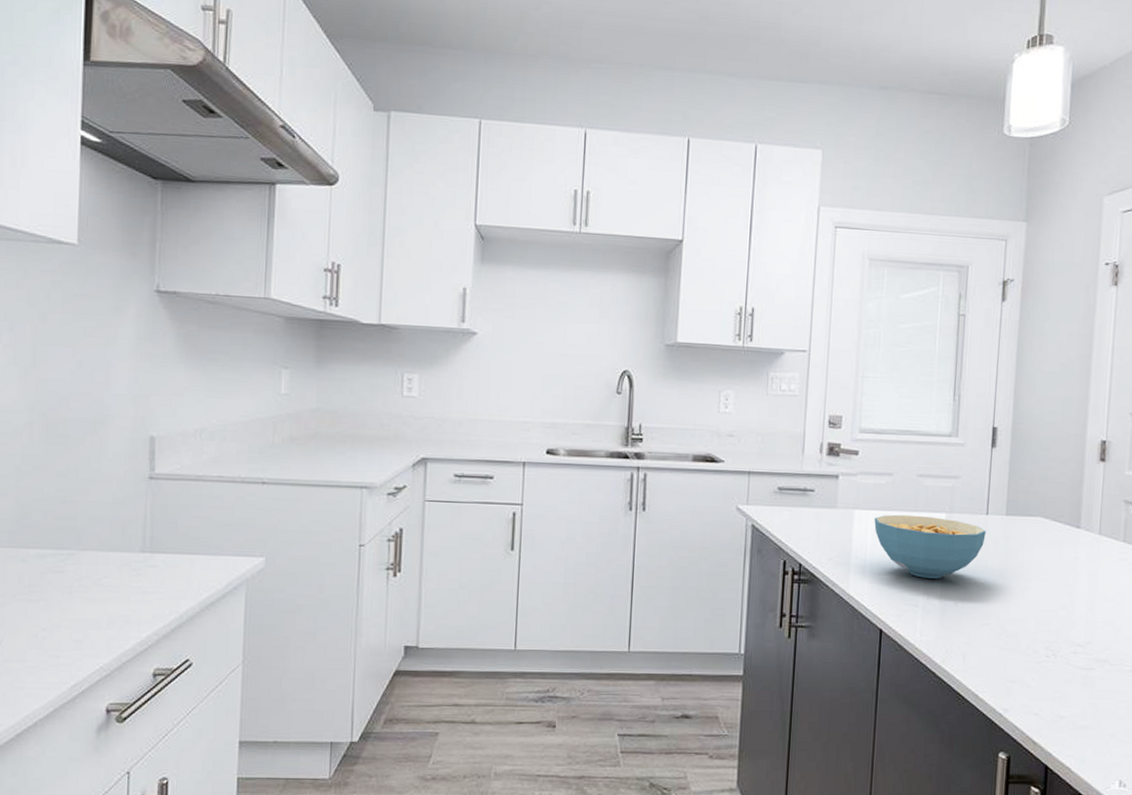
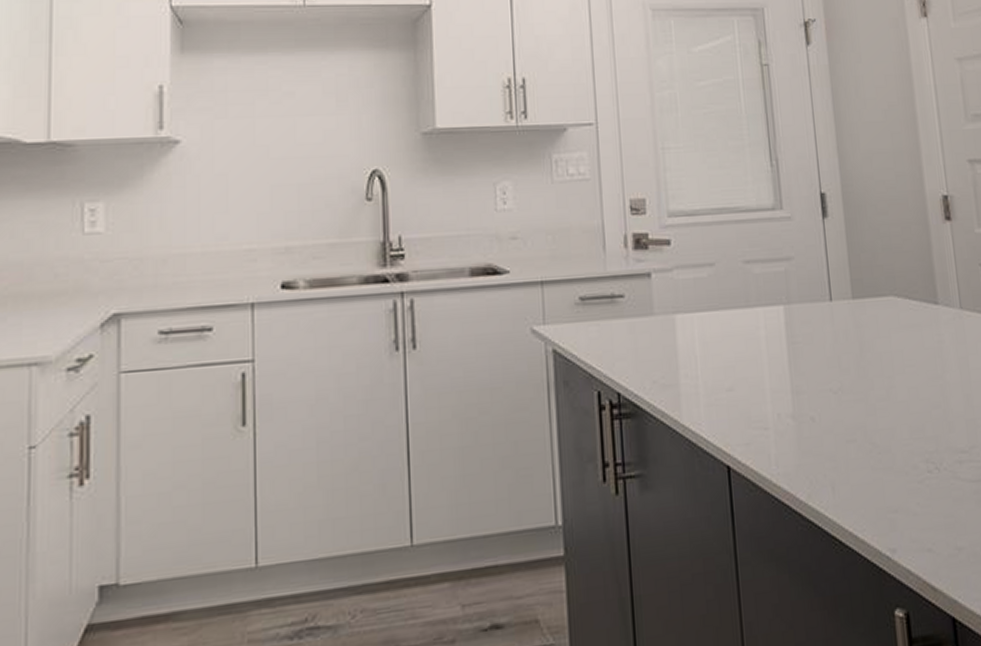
cereal bowl: present [874,514,986,579] -> none [701,311,834,391]

